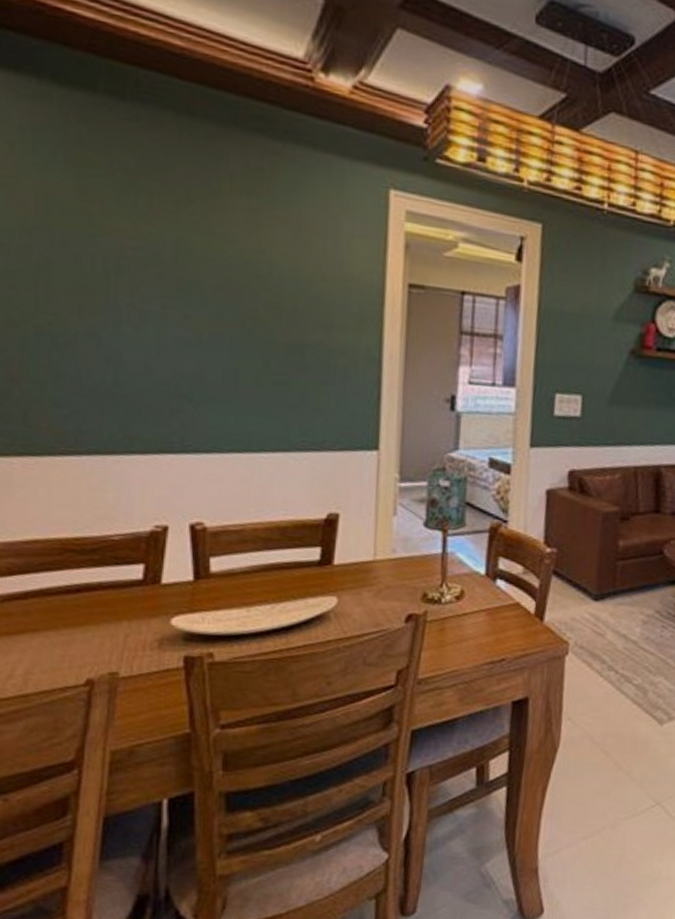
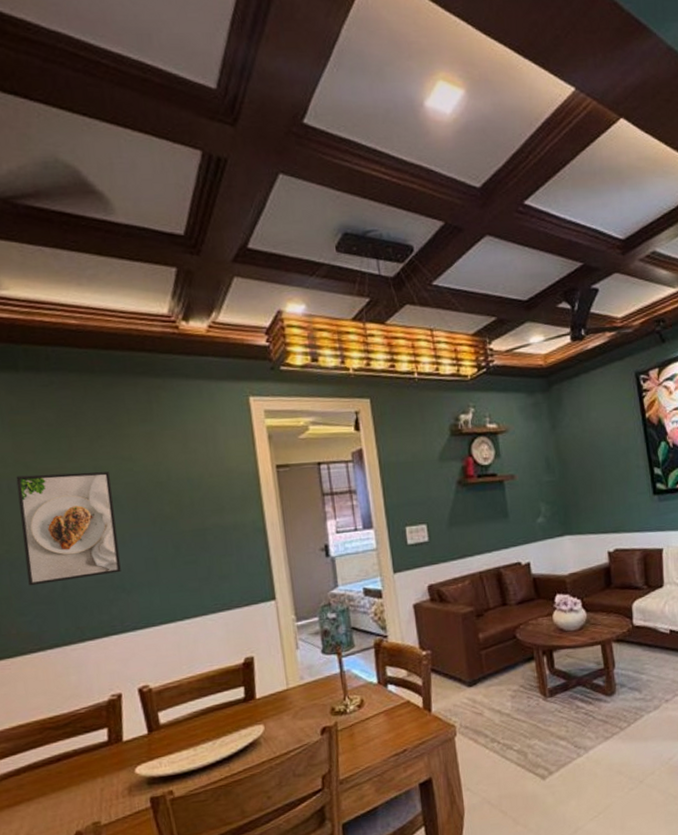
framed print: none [71,229,196,378] -> present [16,472,121,586]

